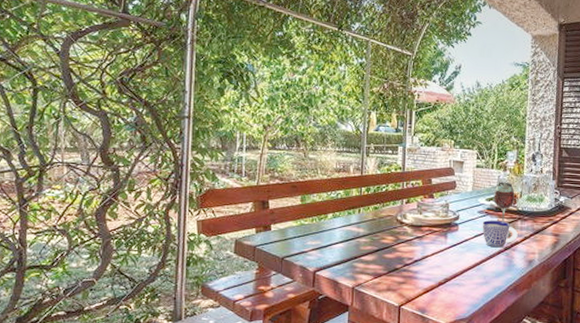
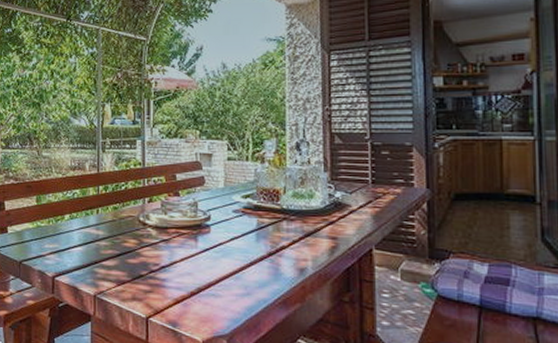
cup: present [482,220,518,248] -> none [239,221,284,253]
wineglass: present [494,182,515,236] -> none [251,176,277,240]

